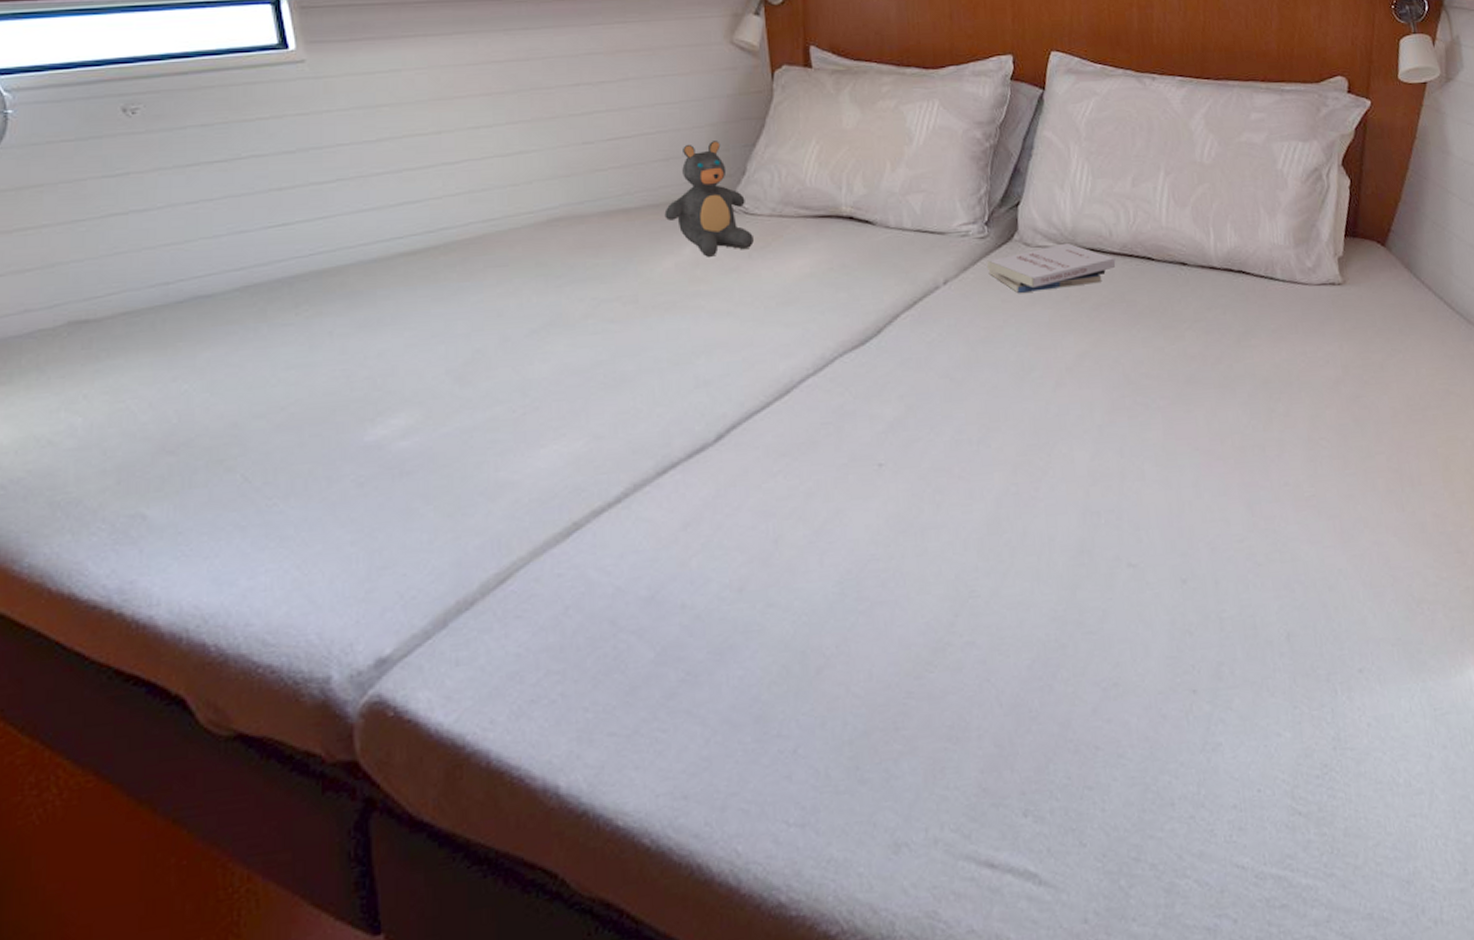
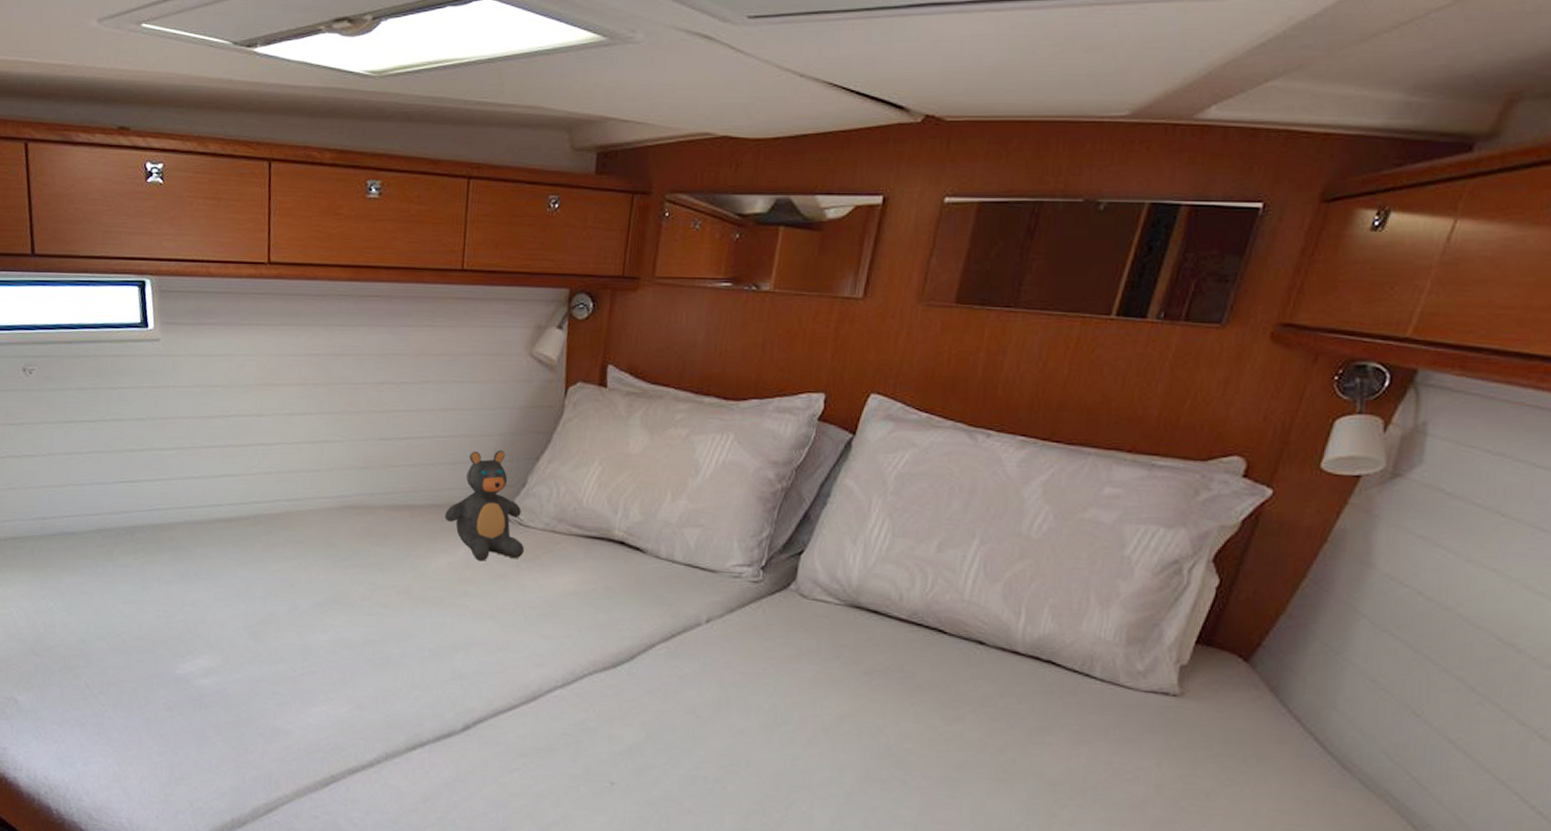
books: present [987,242,1116,293] -> none [755,600,901,648]

